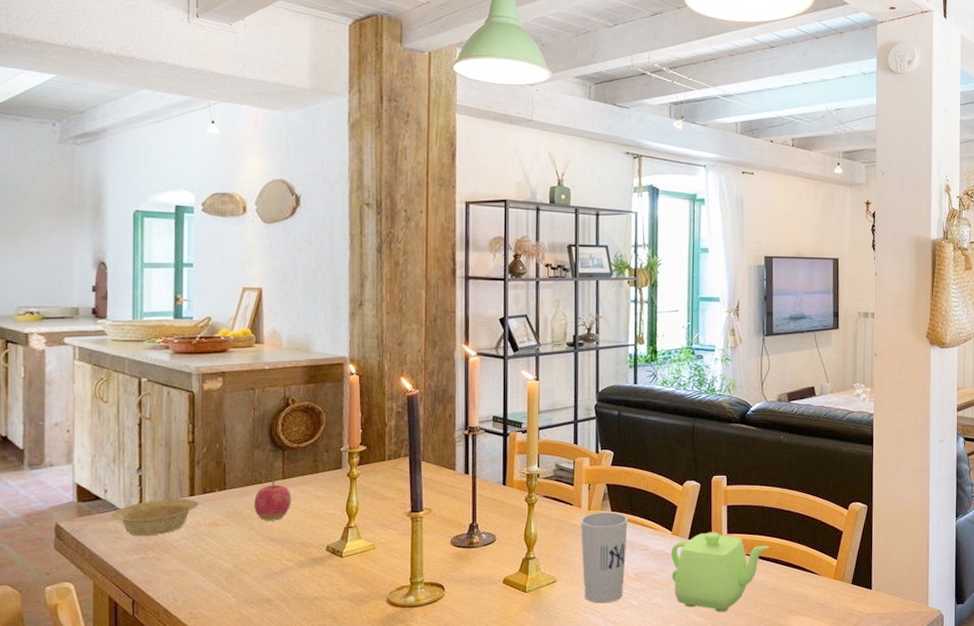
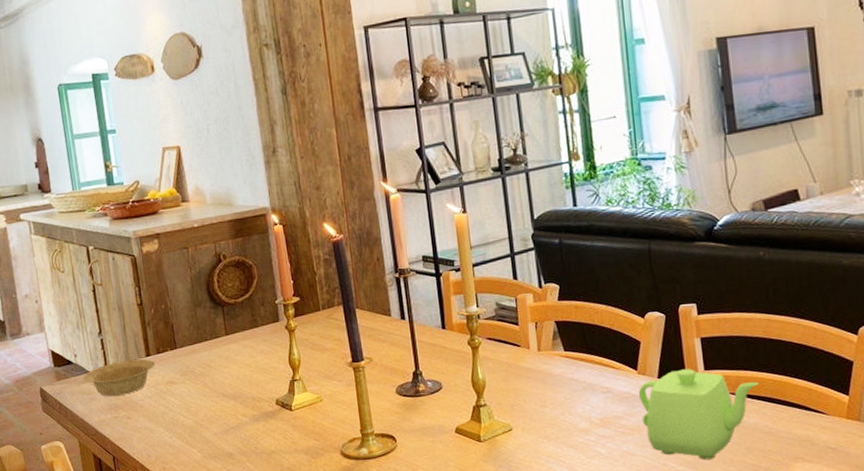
apple: present [254,477,292,521] -> none [203,334,238,377]
cup: present [580,512,628,604] -> none [530,351,589,452]

